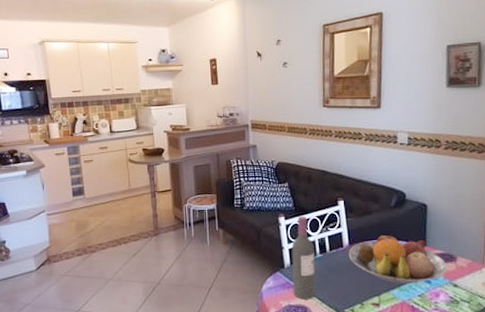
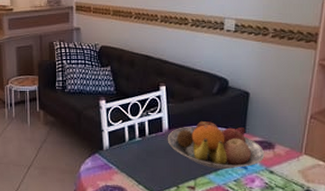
wine bottle: present [291,215,316,300] -> none [111,99,134,181]

